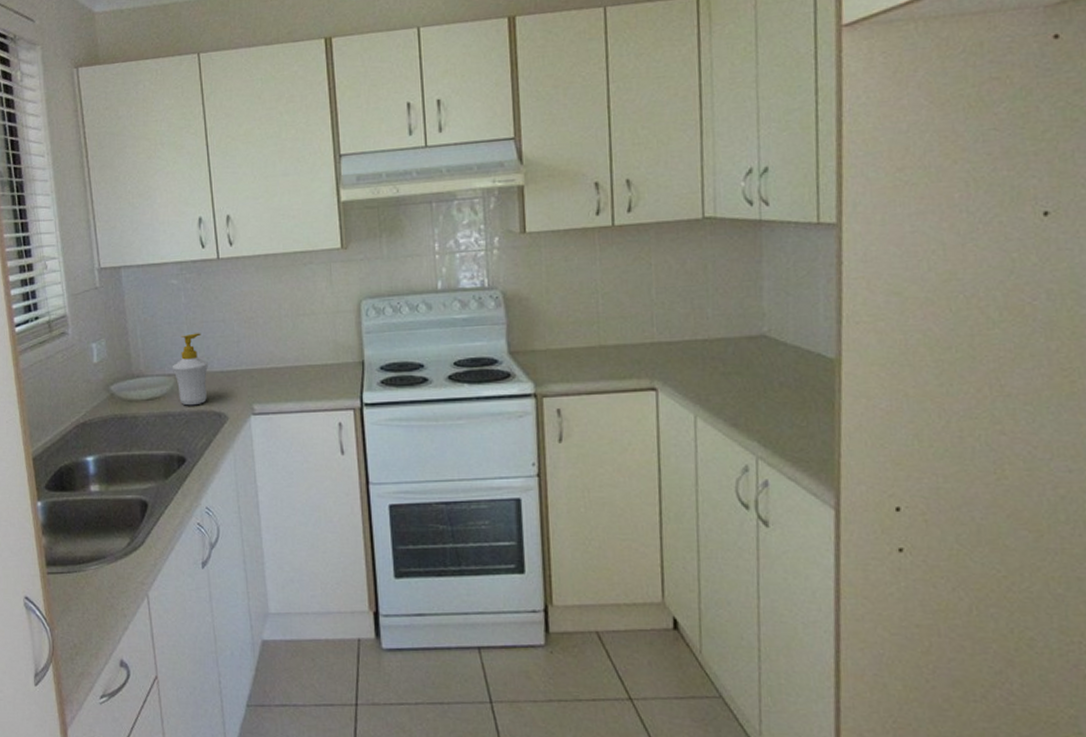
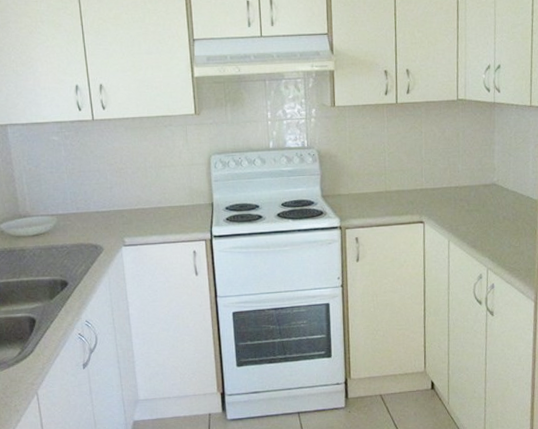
soap bottle: present [172,333,208,406] -> none [54,180,86,240]

